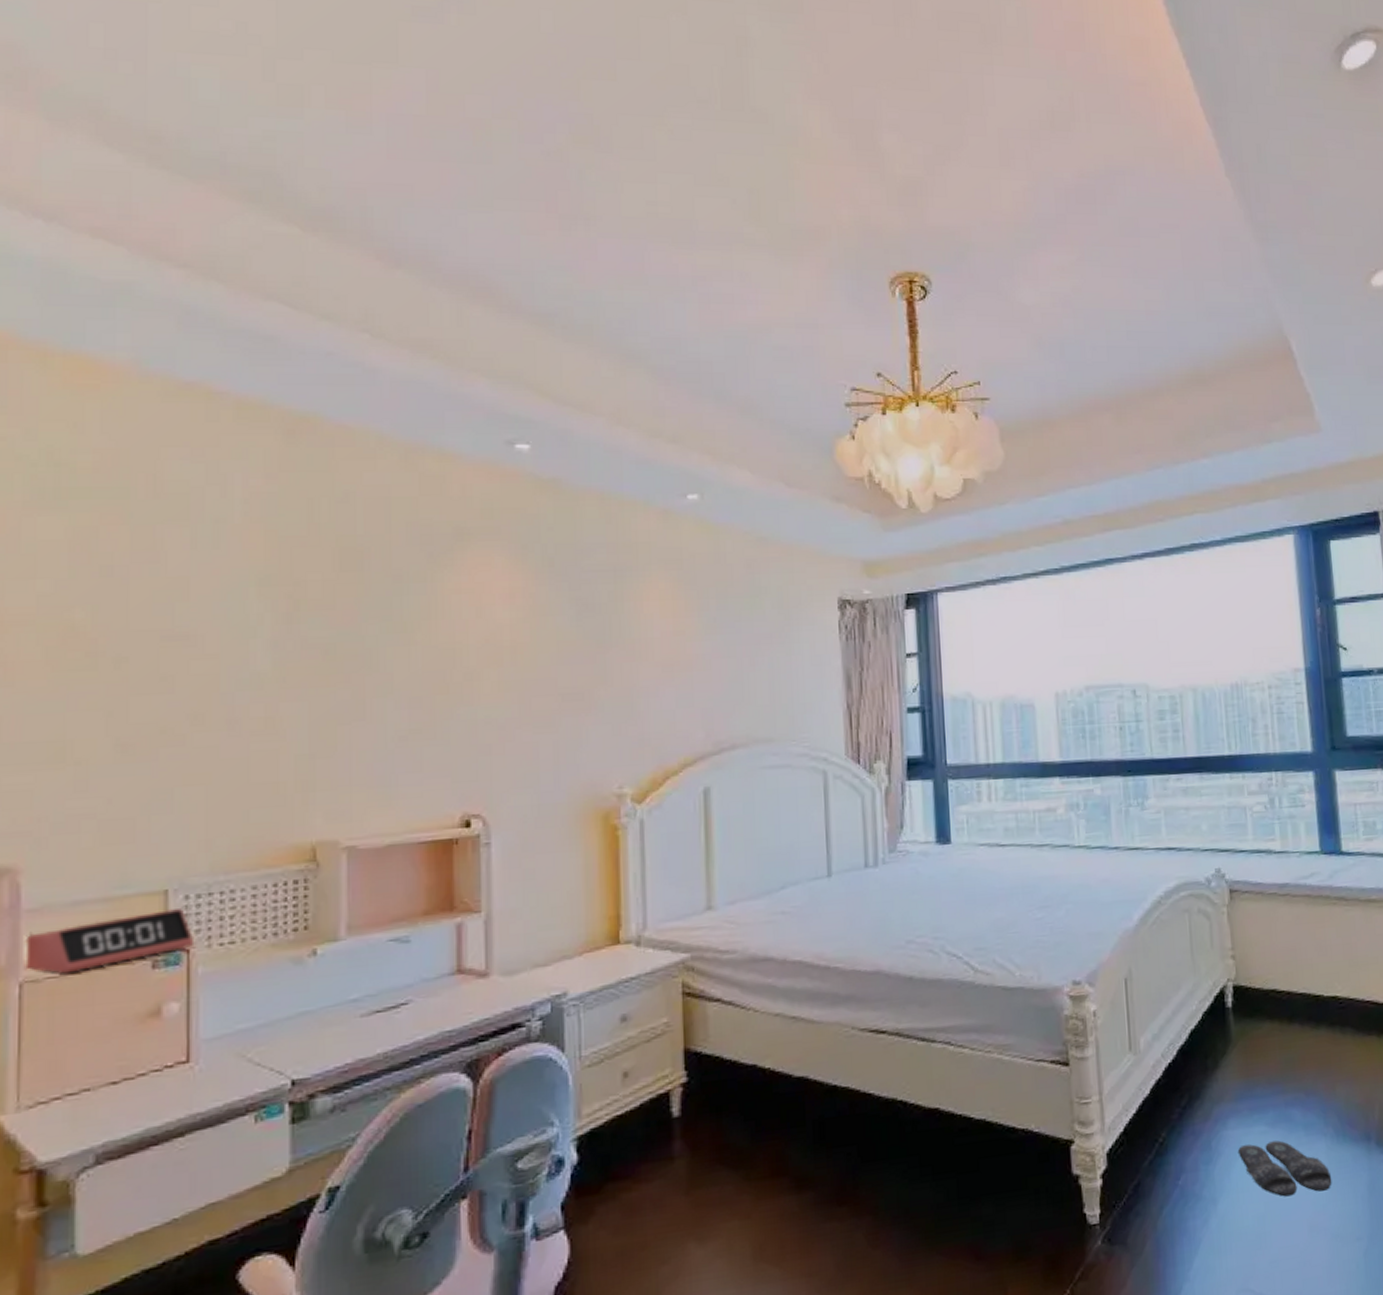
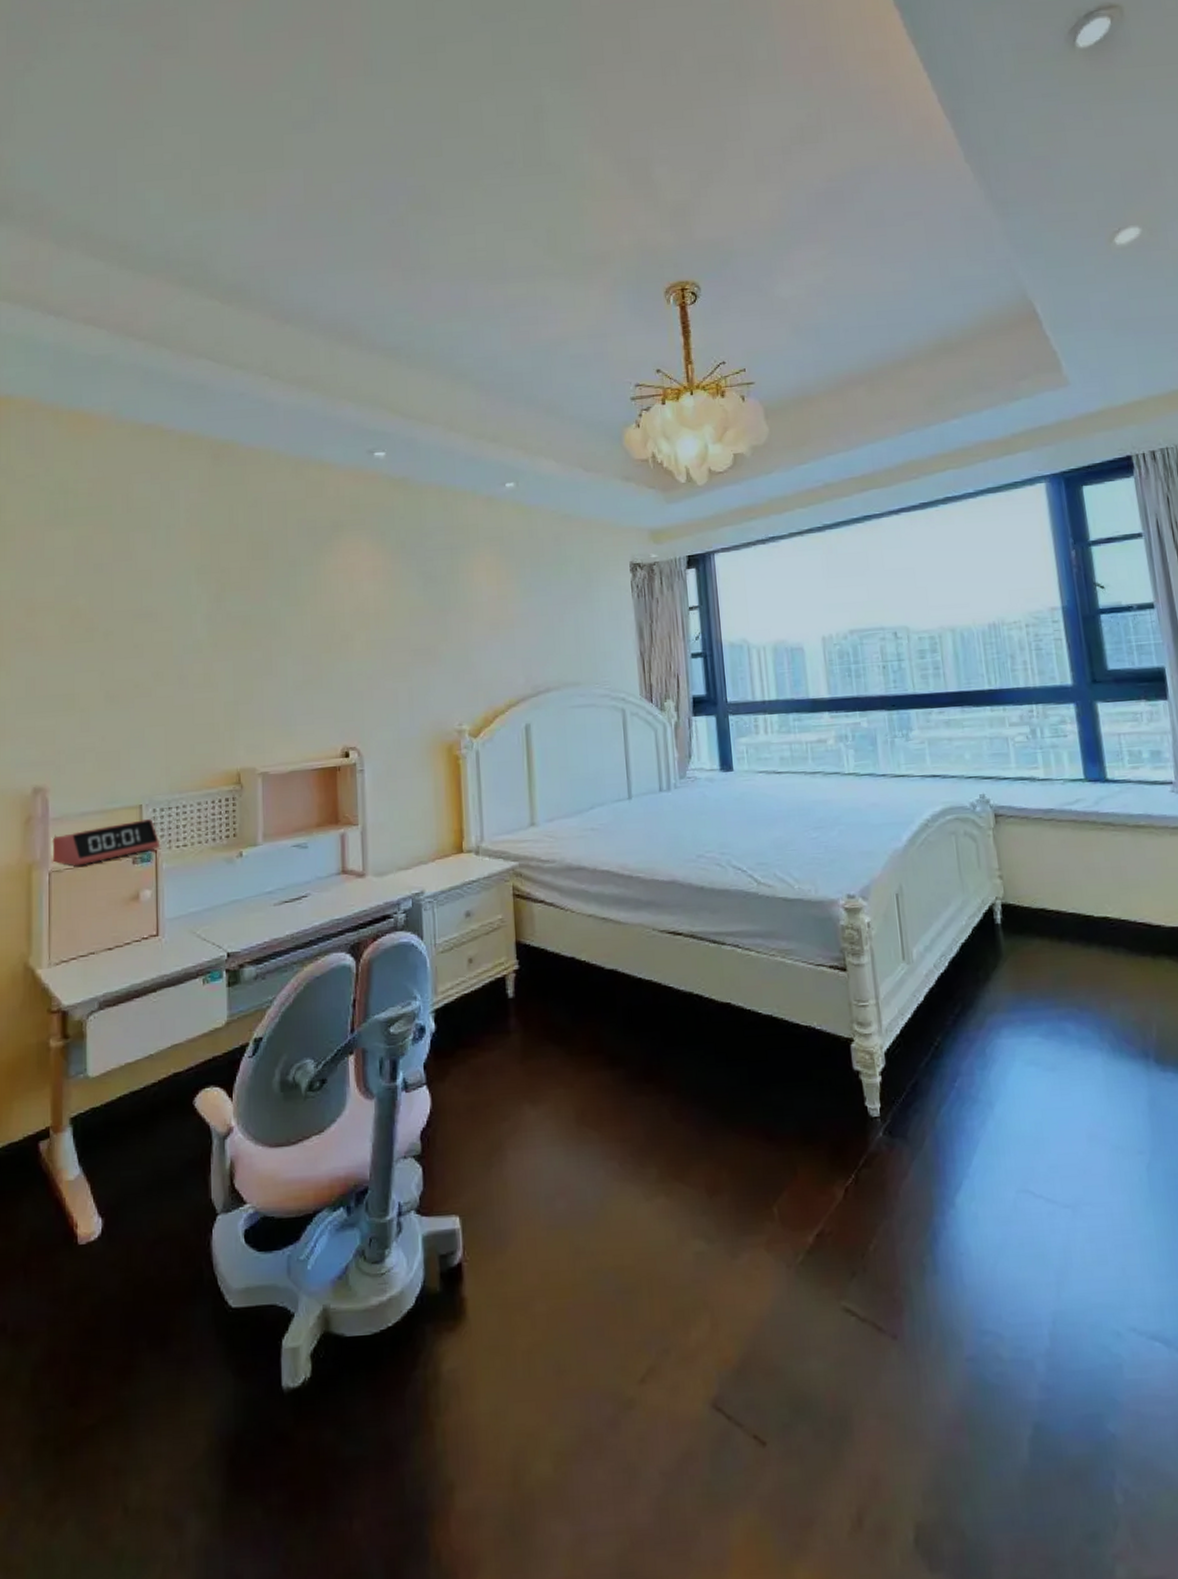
slippers: present [1238,1140,1332,1197] -> none [1013,1052,1110,1106]

